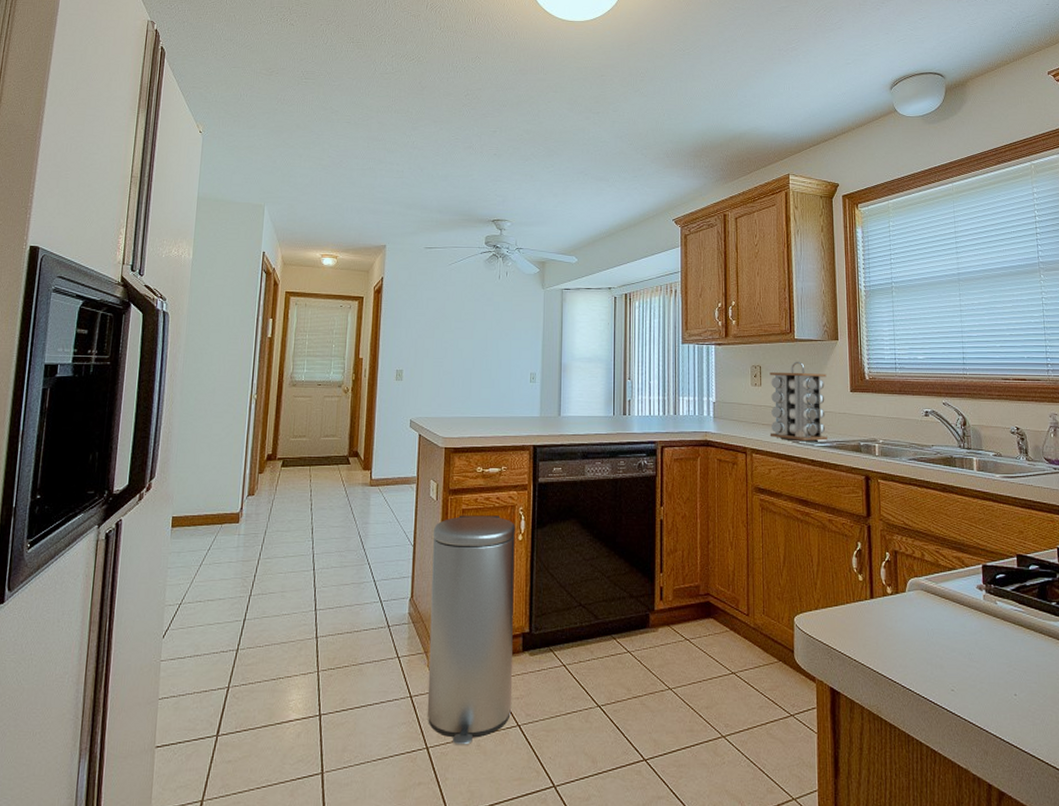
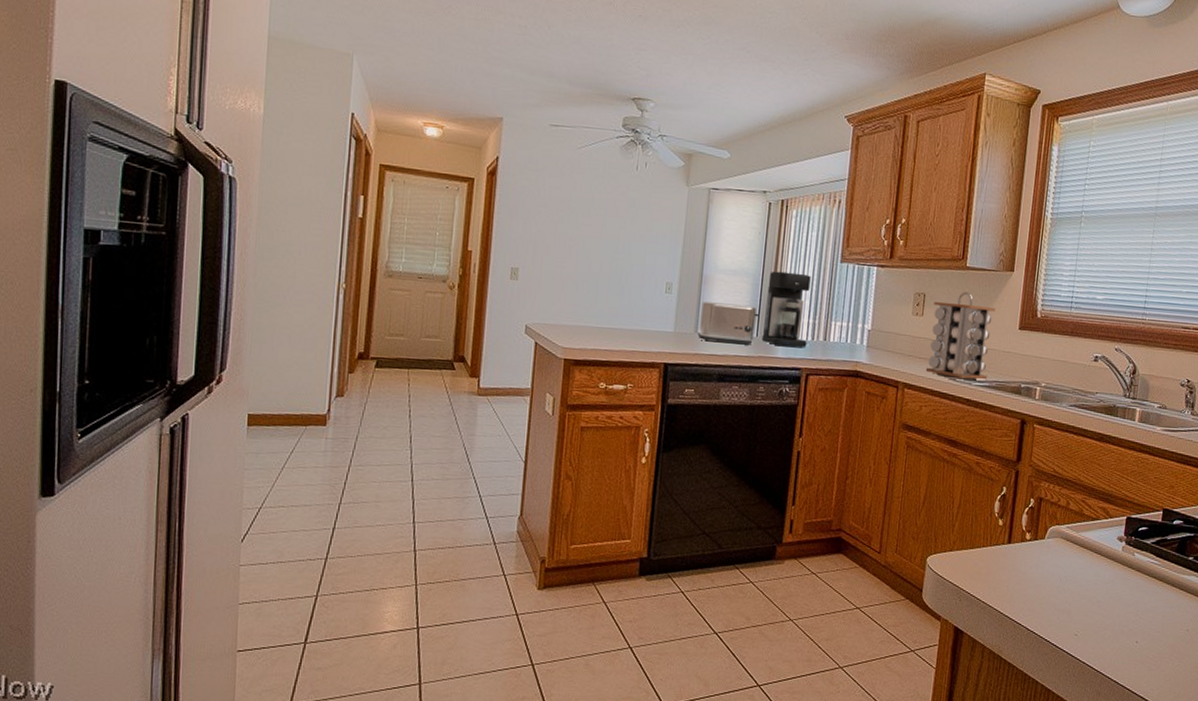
pedal bin: present [427,515,515,747] -> none [533,433,639,665]
toaster: none [561,387,615,424] -> present [697,301,760,345]
coffee maker: none [618,355,659,423] -> present [761,271,811,348]

